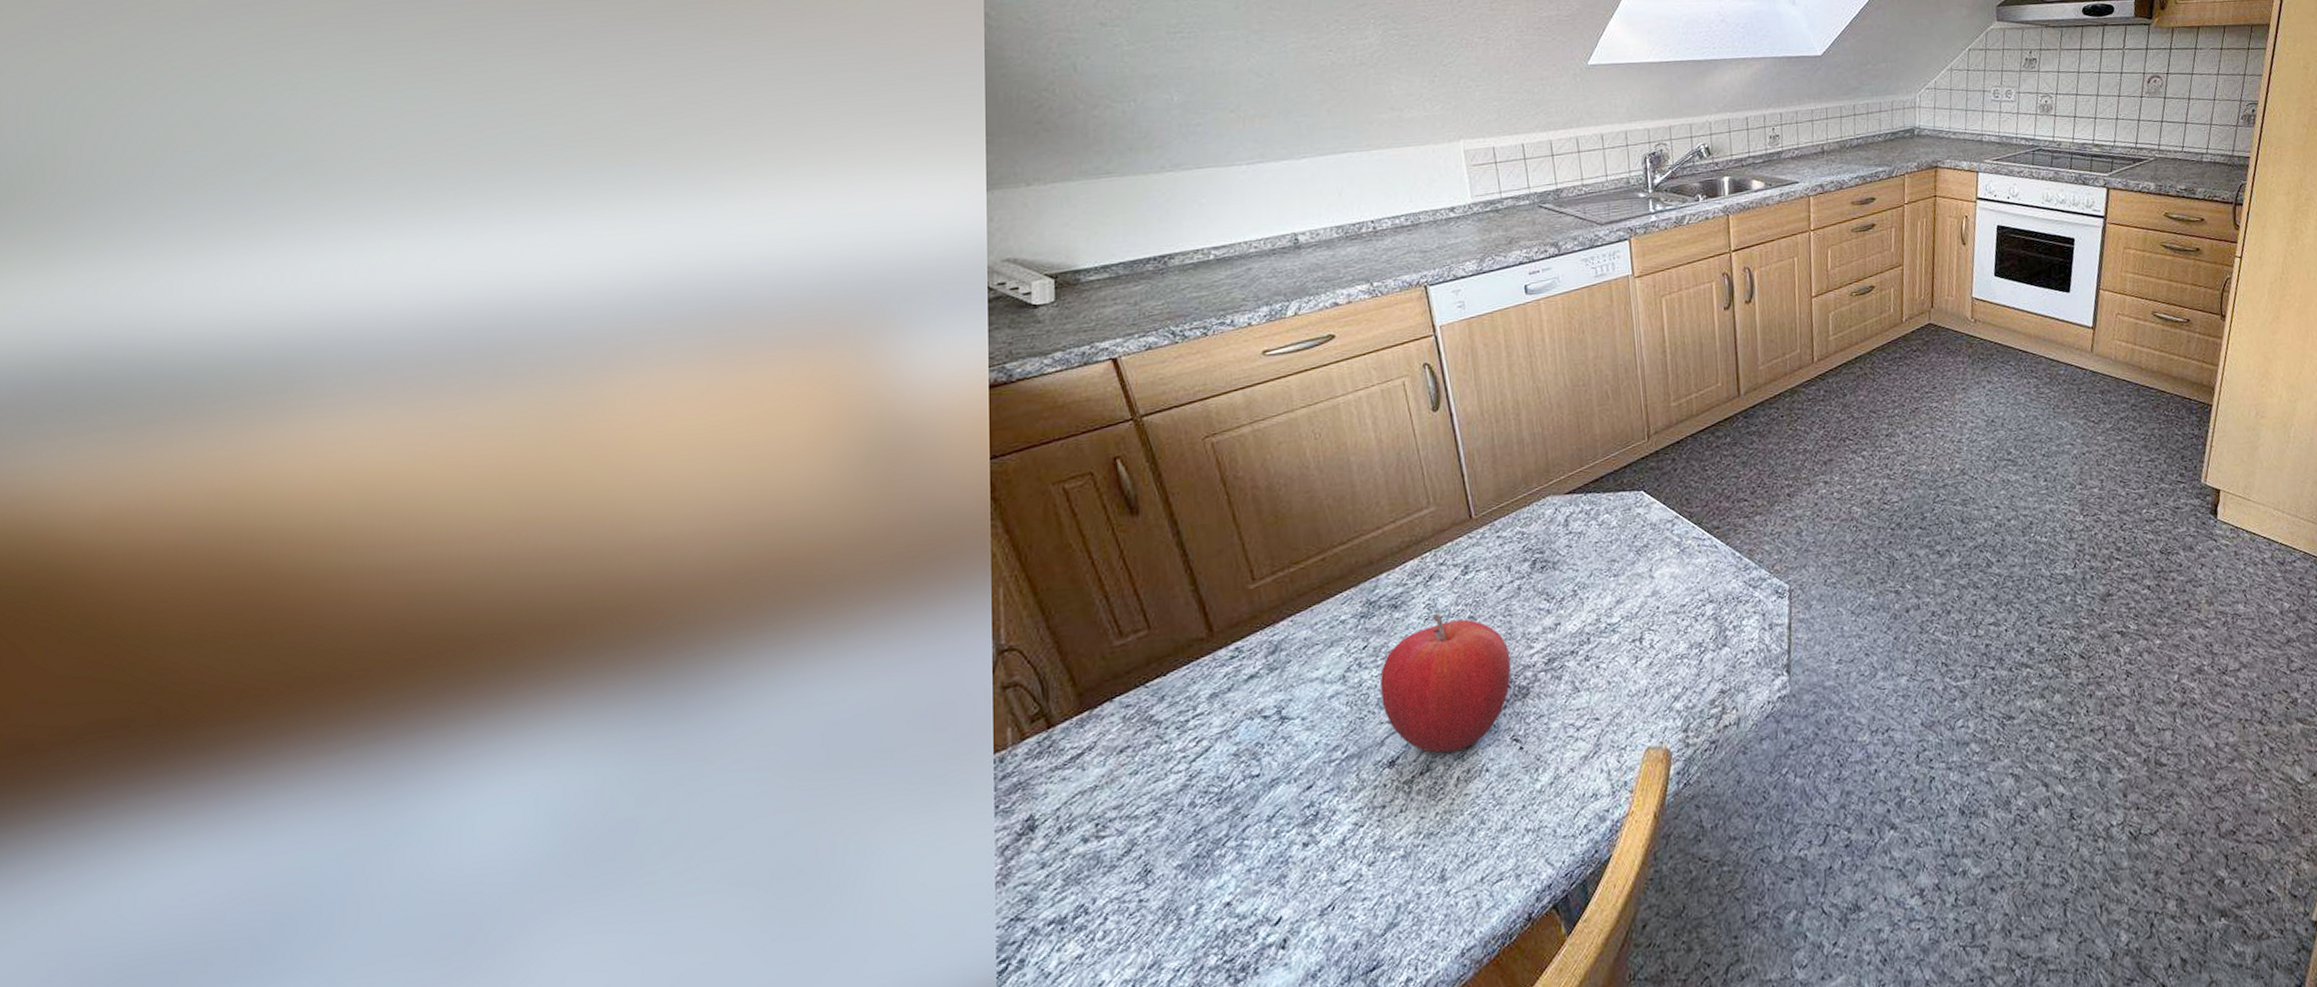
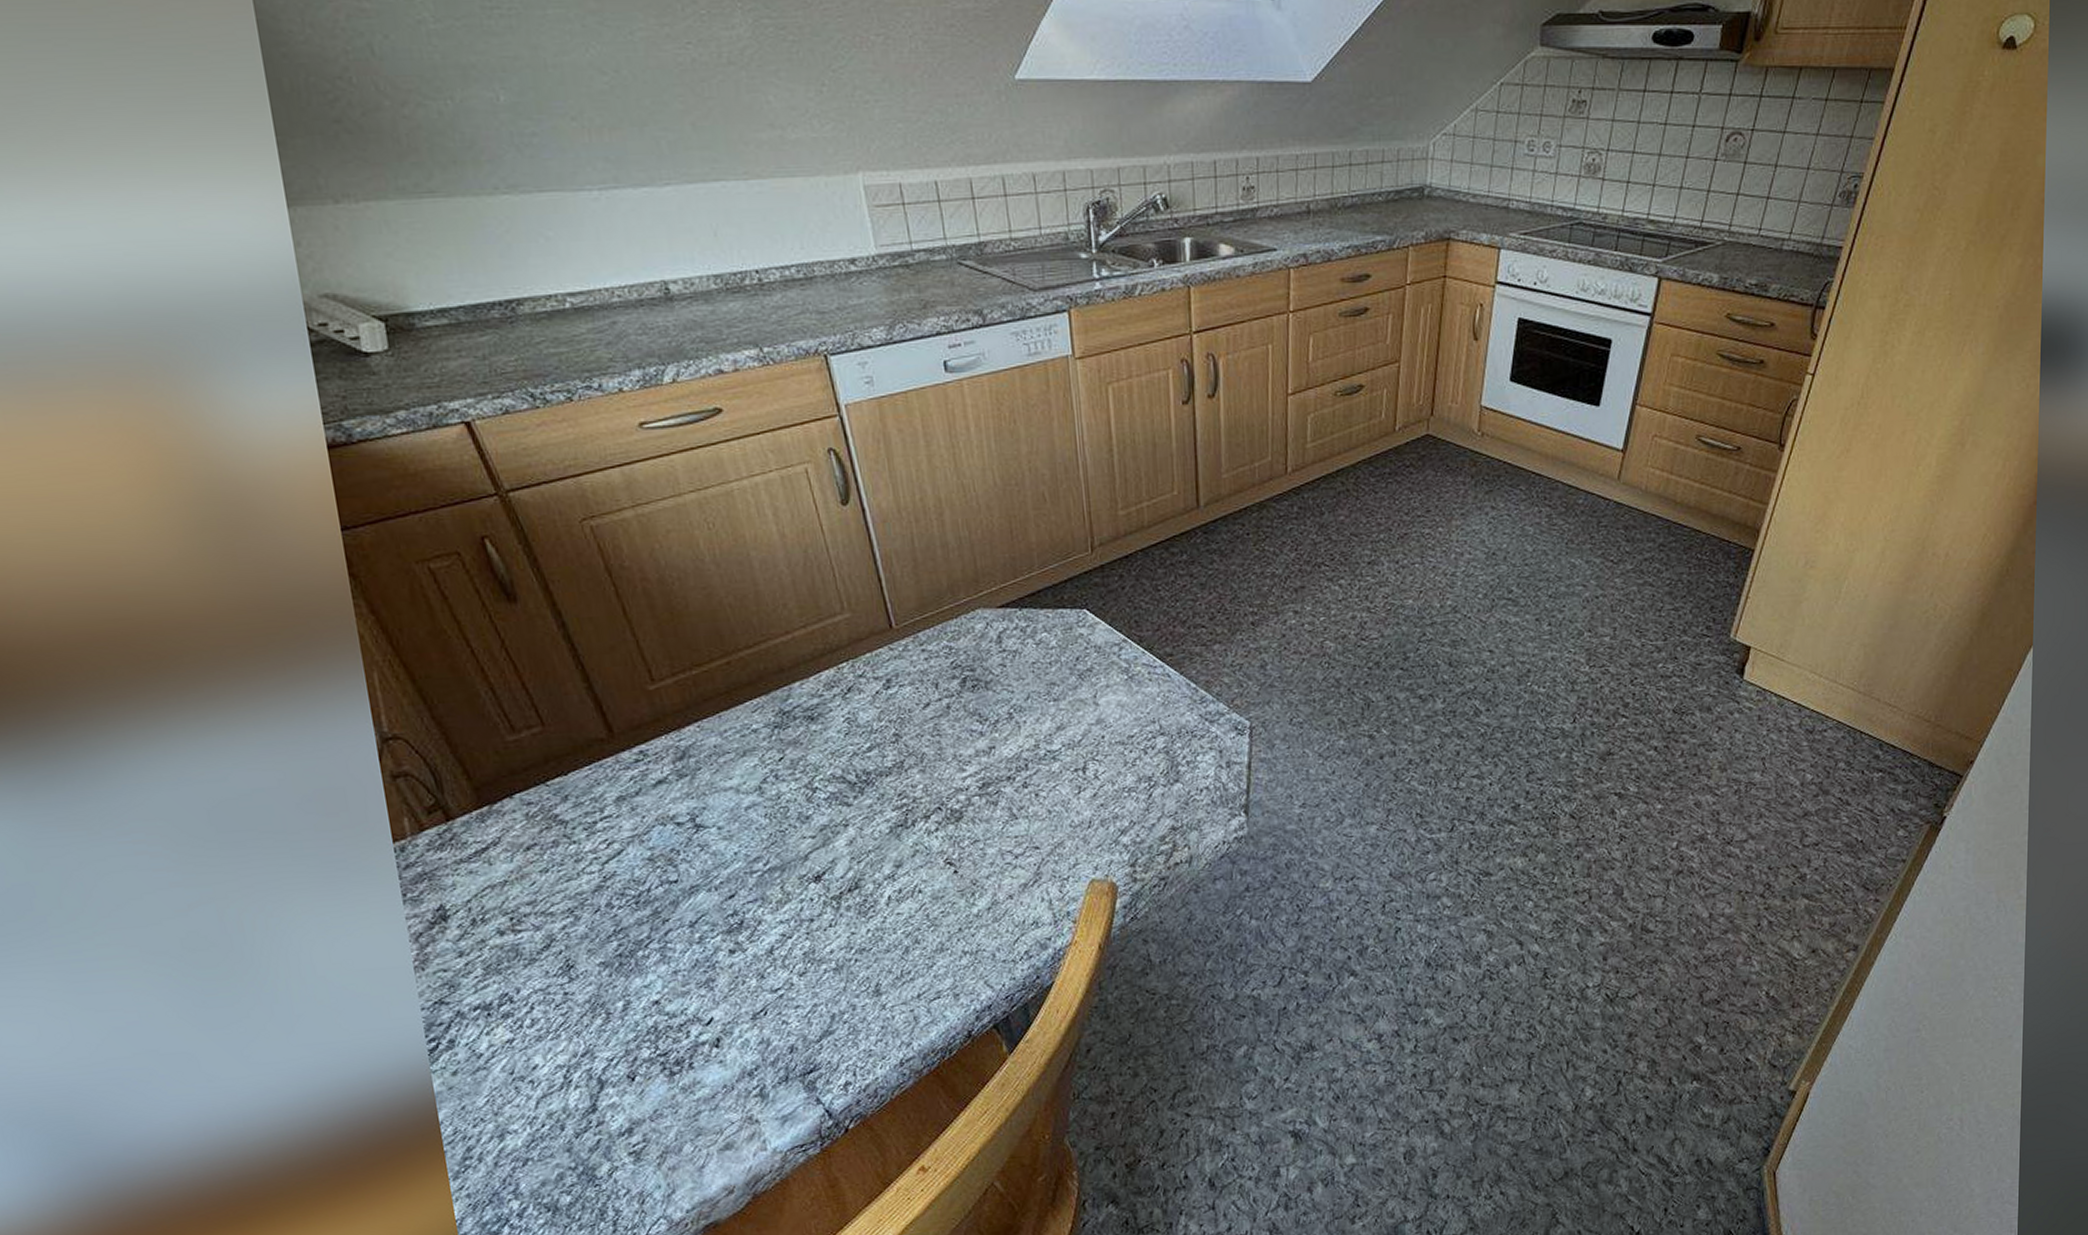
fruit: present [1379,612,1511,753] -> none [799,727,942,872]

